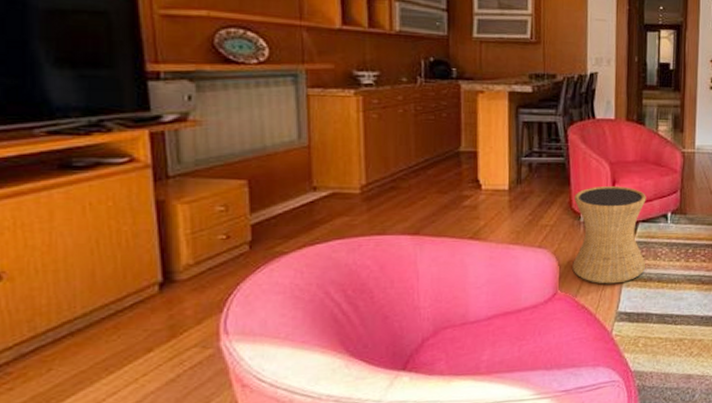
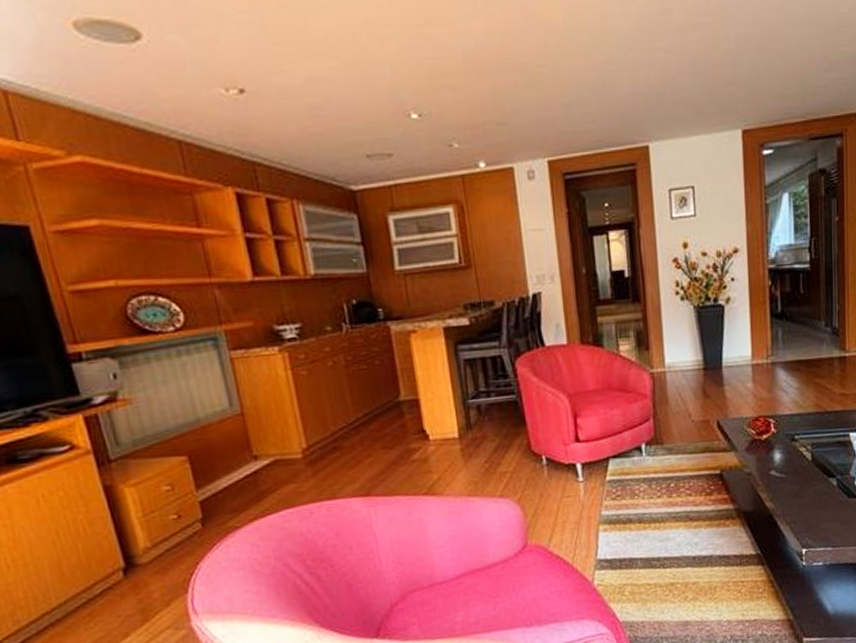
side table: present [572,185,646,284] -> none [532,420,623,530]

